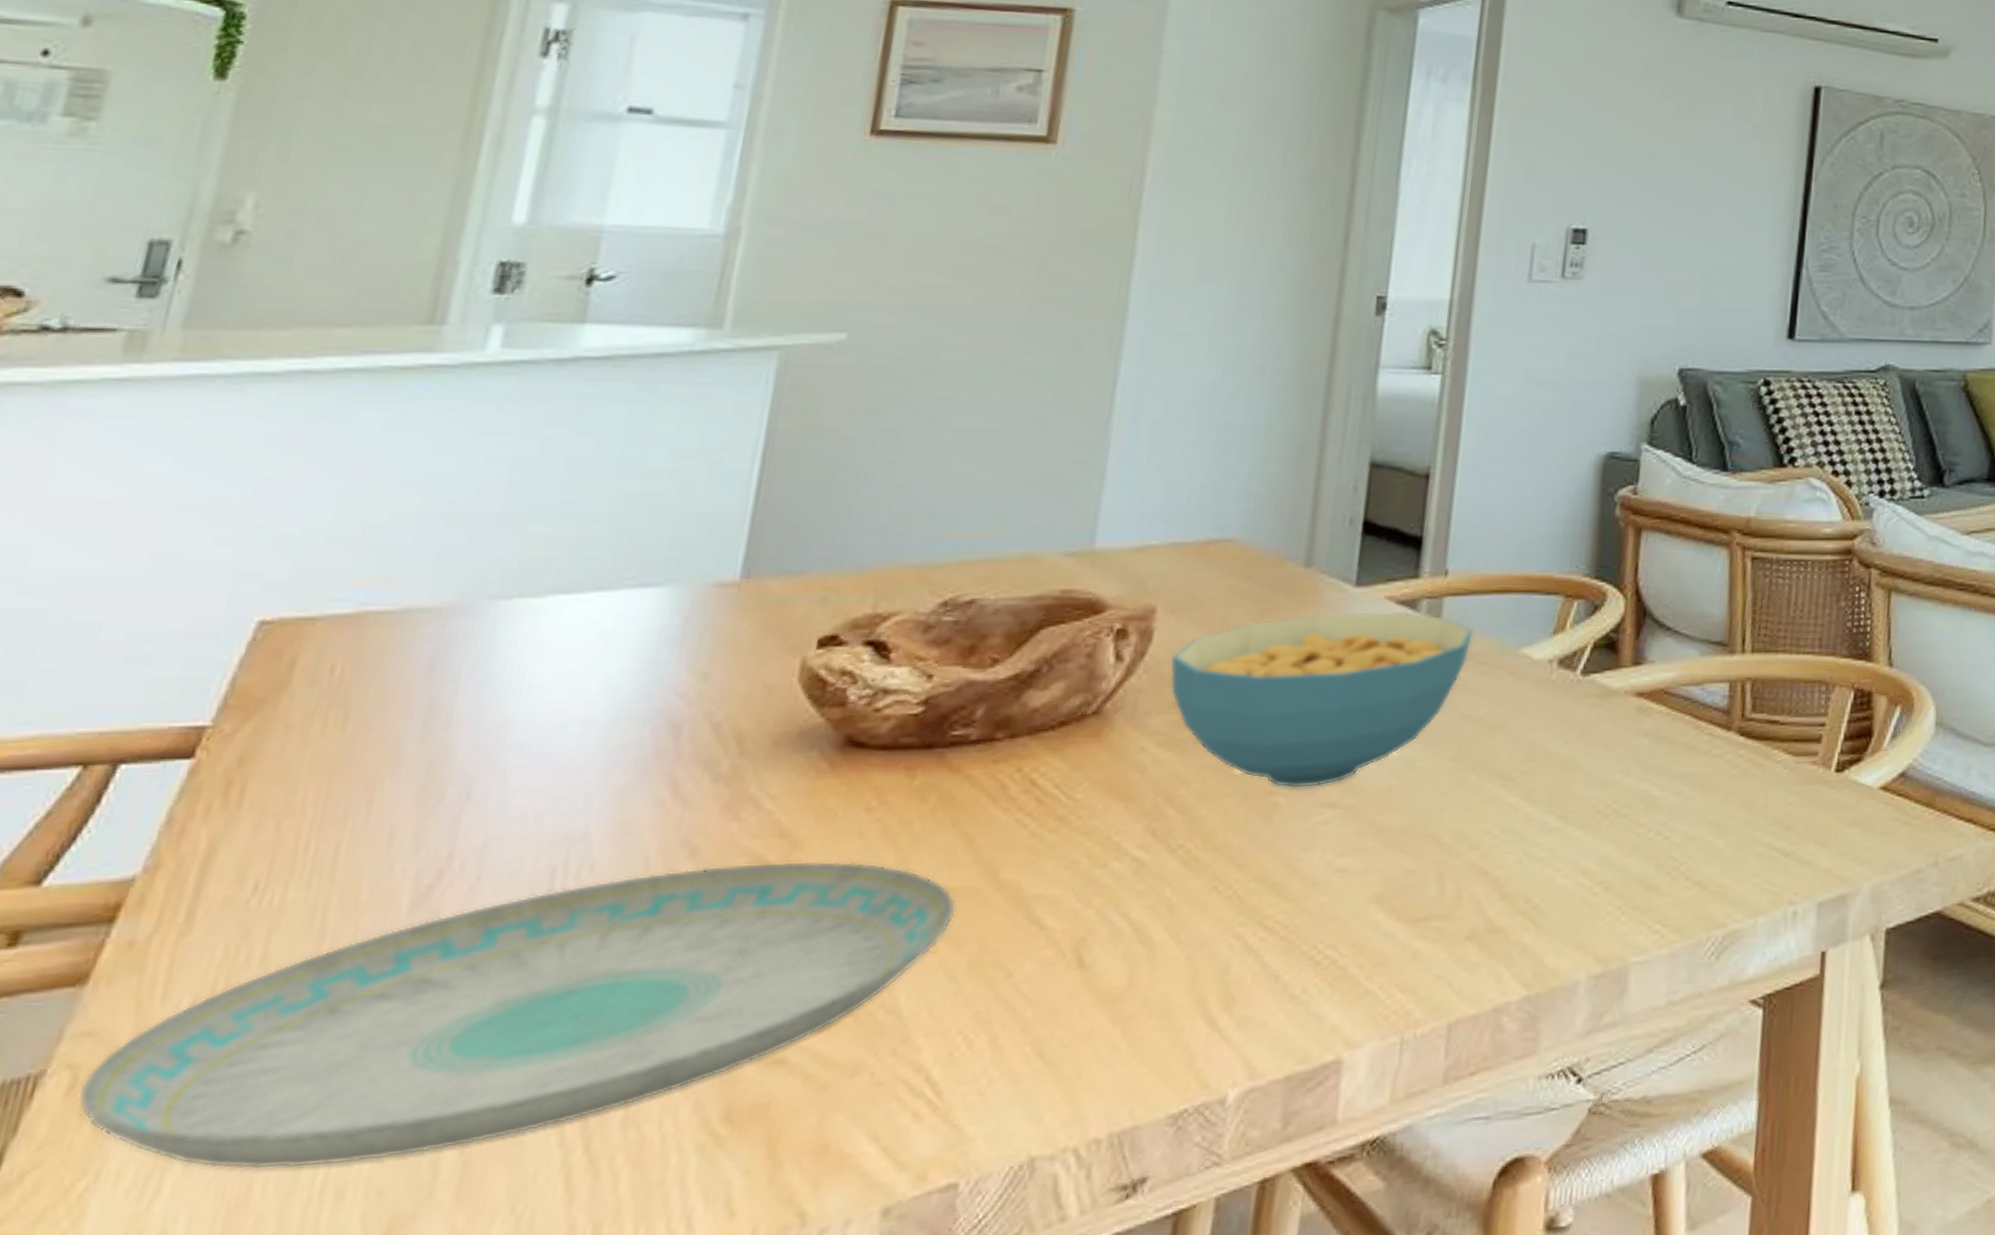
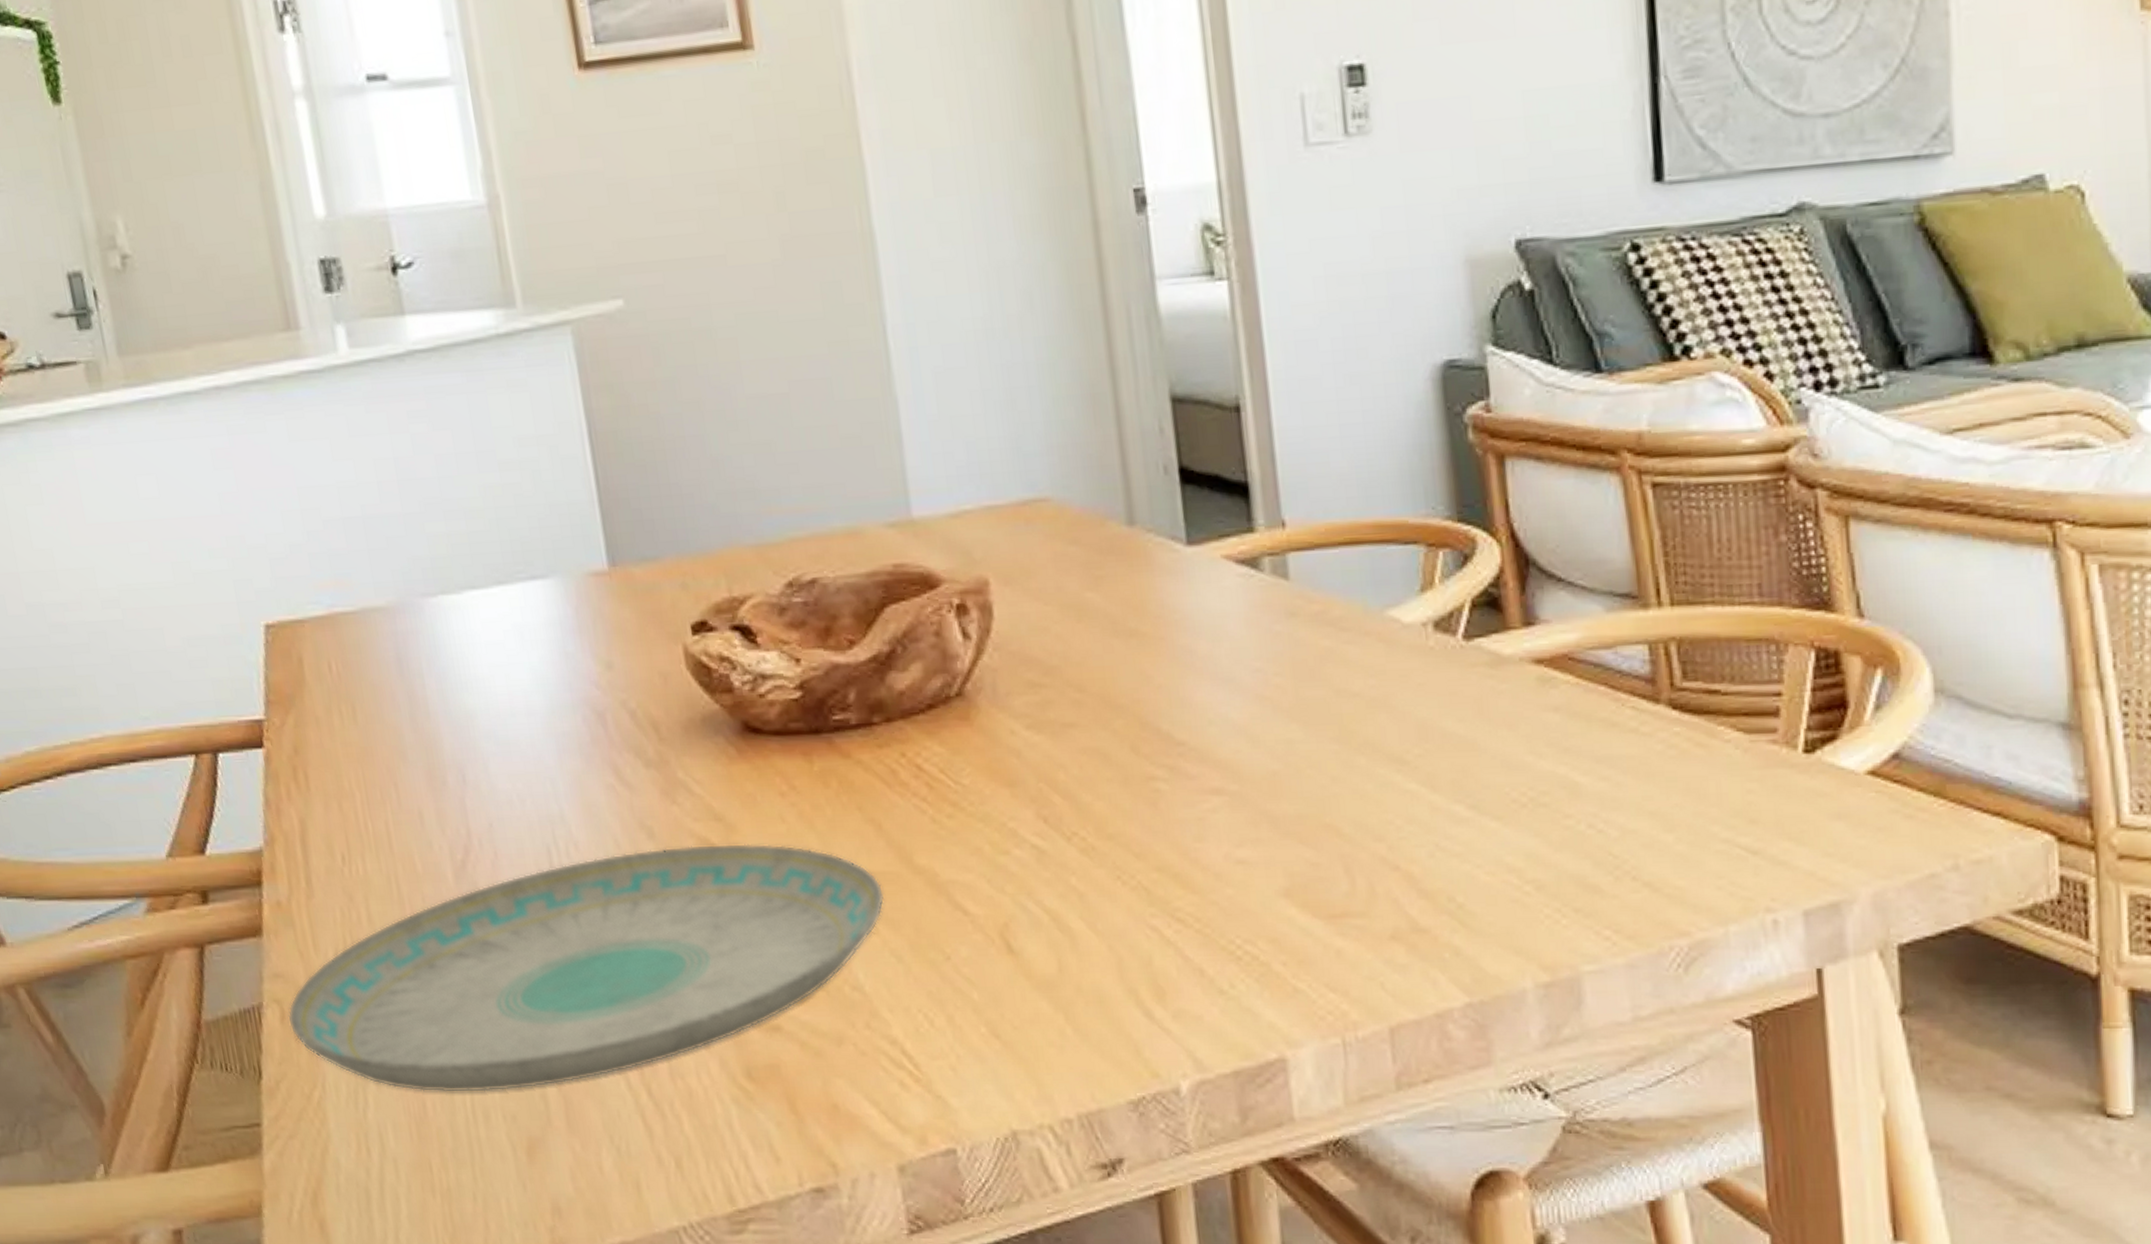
cereal bowl: present [1169,612,1474,789] -> none [1016,573,1330,774]

